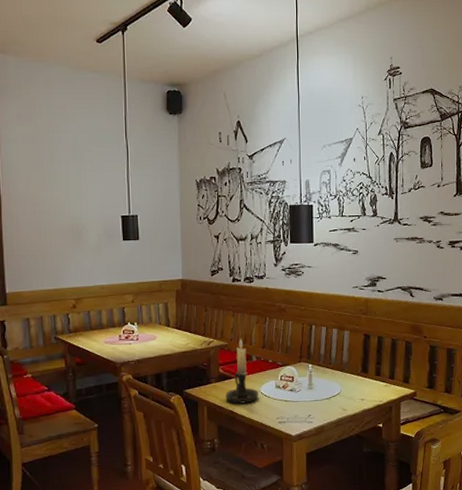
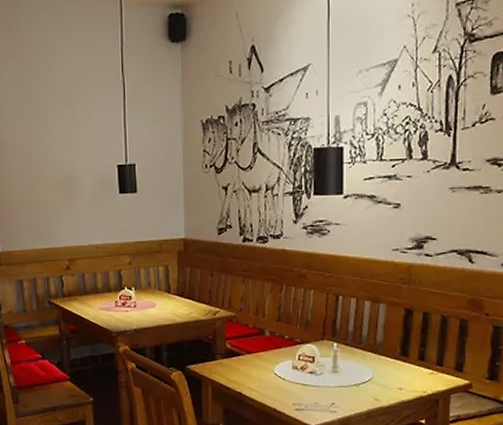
candle holder: present [225,338,259,404] -> none [233,308,272,385]

